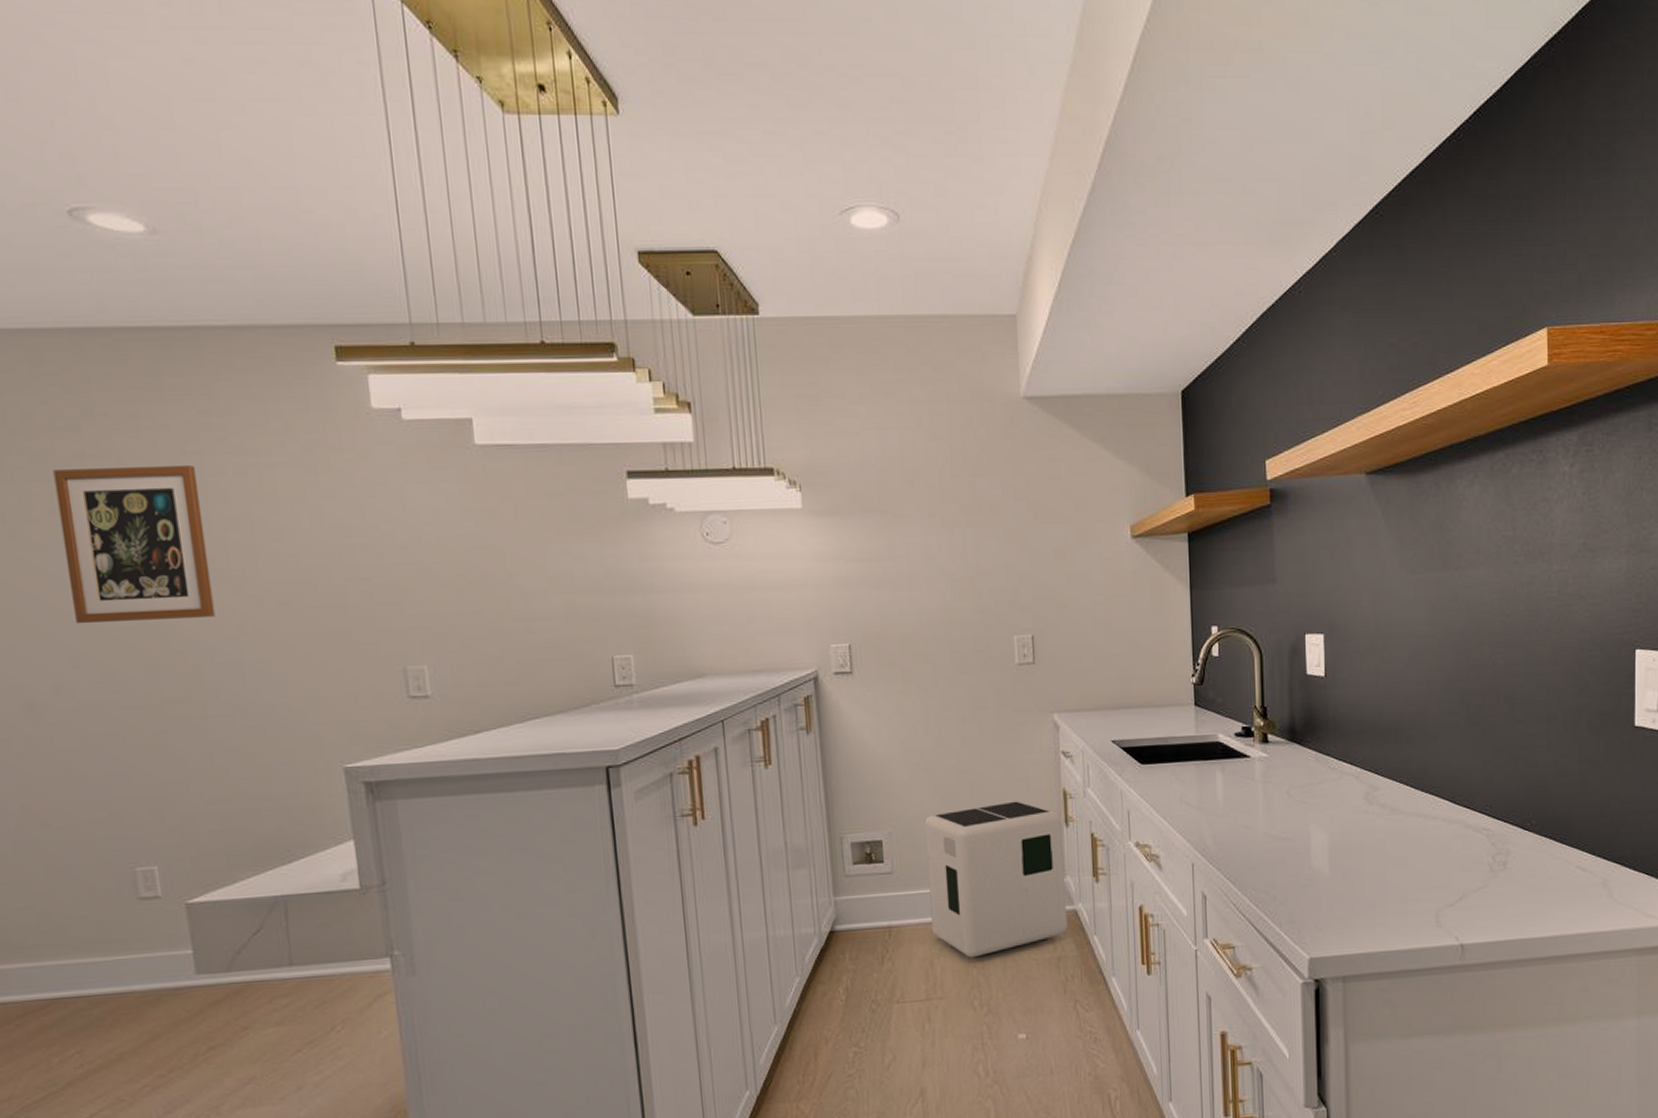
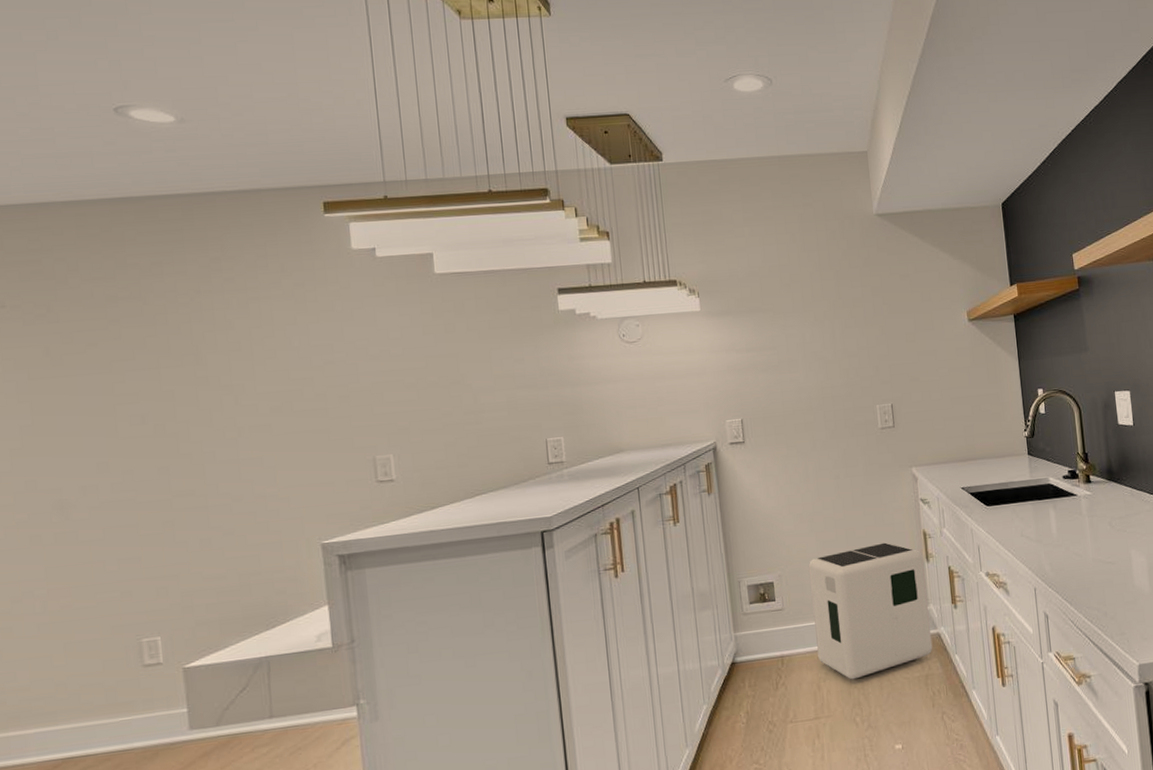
wall art: present [53,466,216,624] -> none [90,302,219,435]

